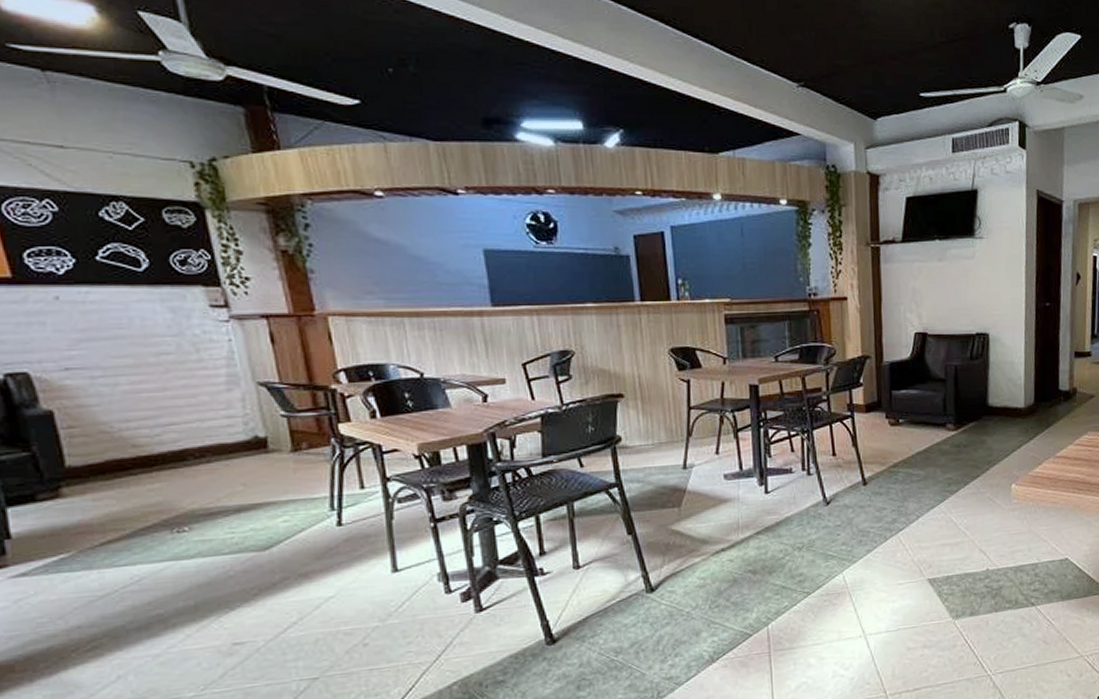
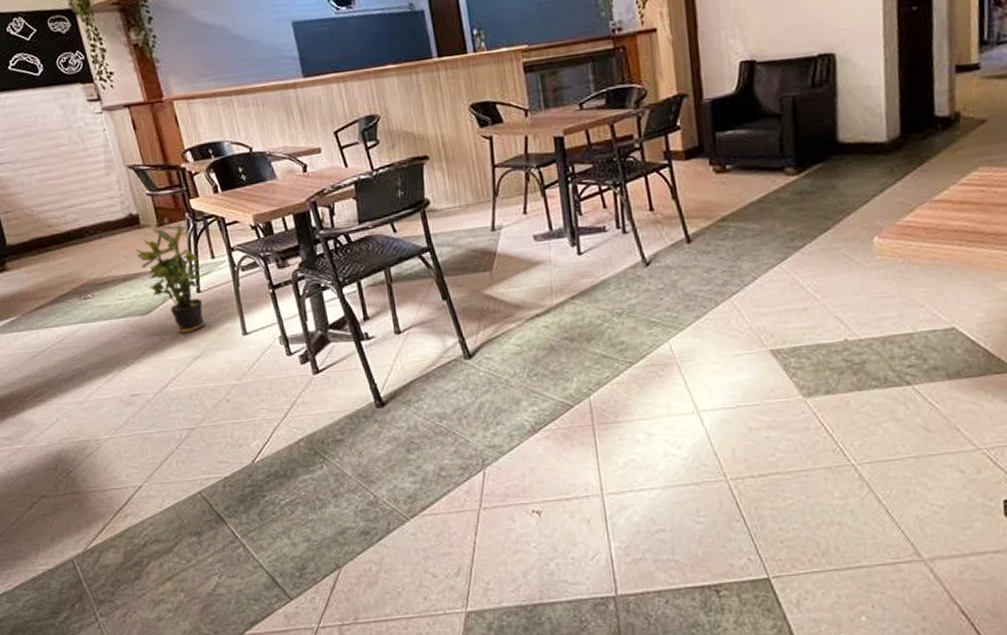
potted plant: none [259,449,348,572] -> present [136,223,206,334]

